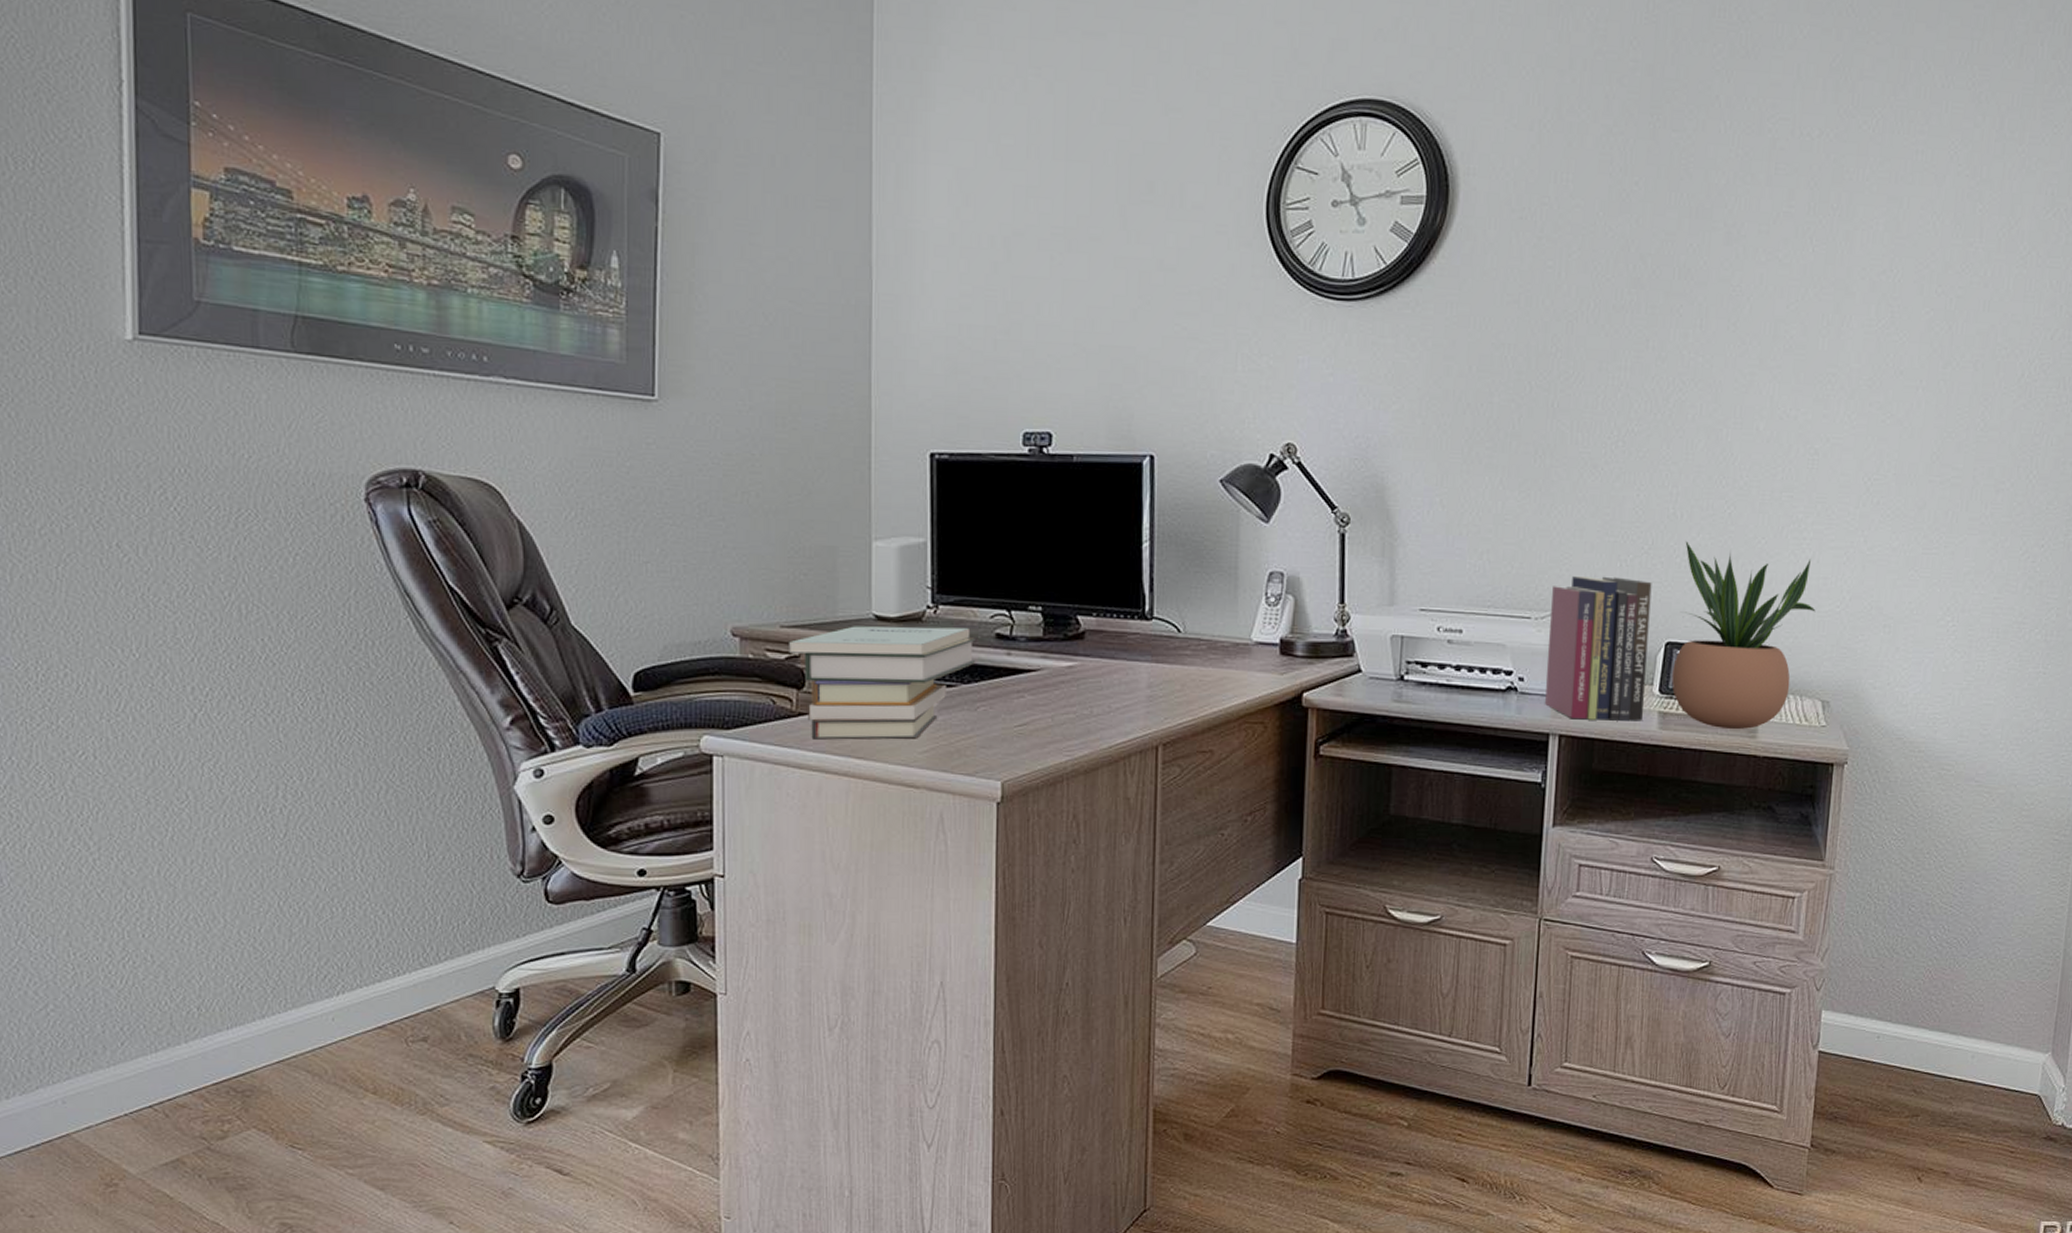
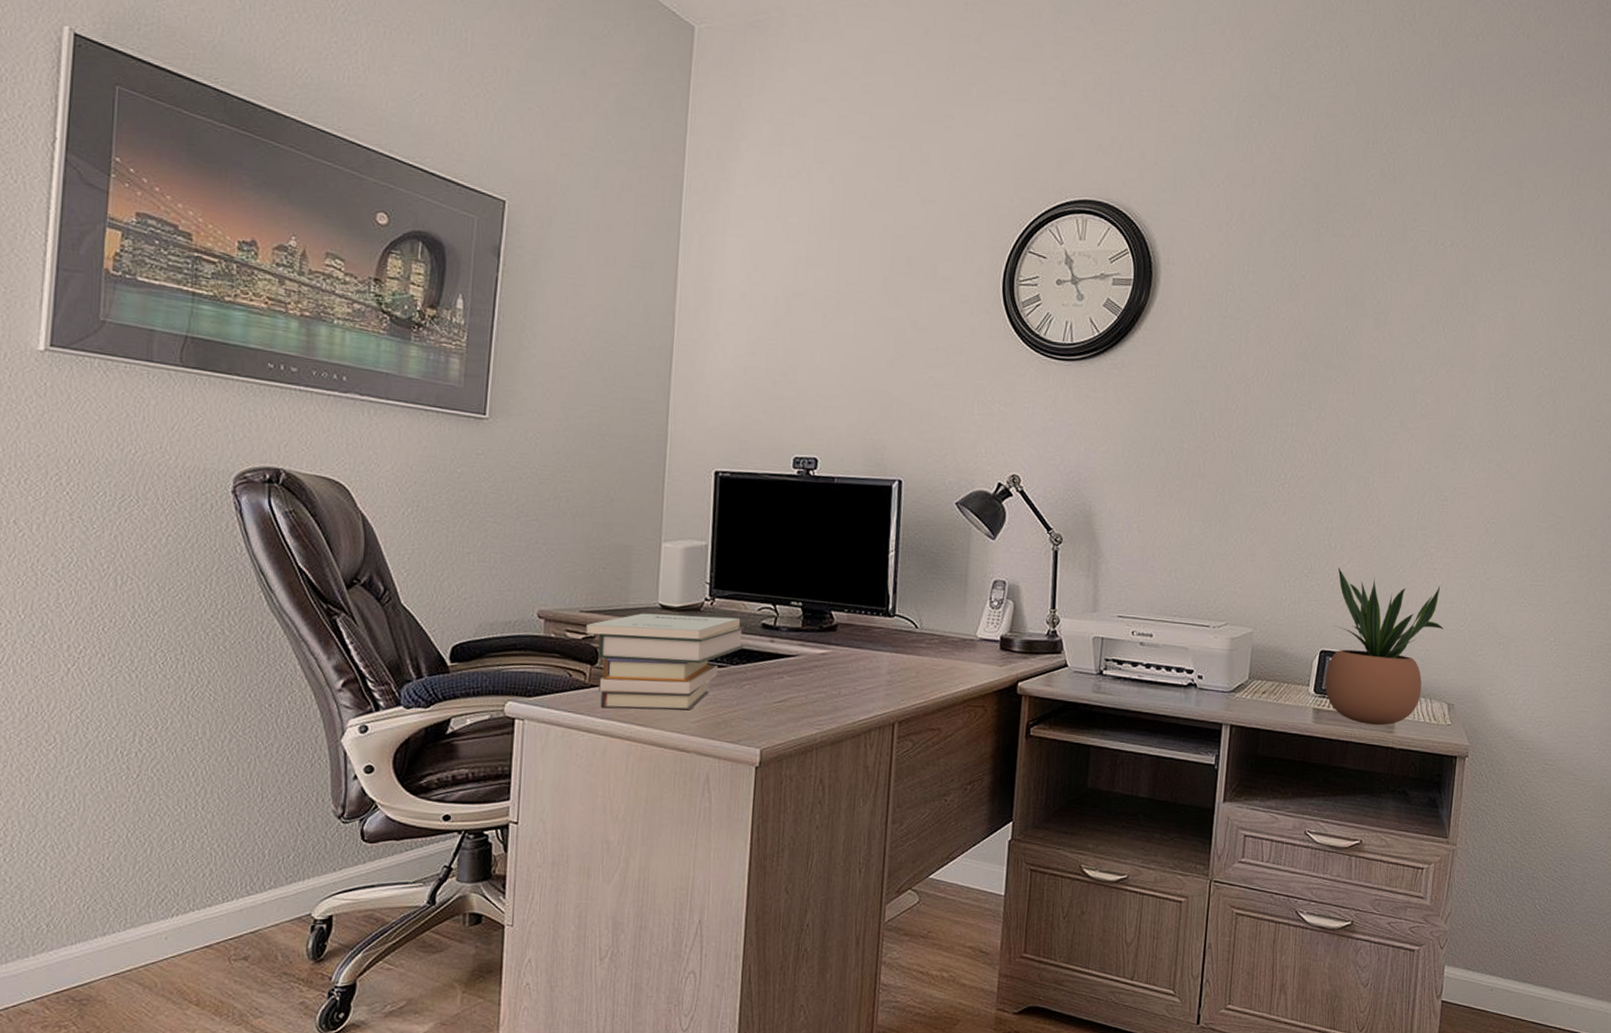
books: present [1545,576,1652,721] -> none [1219,593,1310,716]

